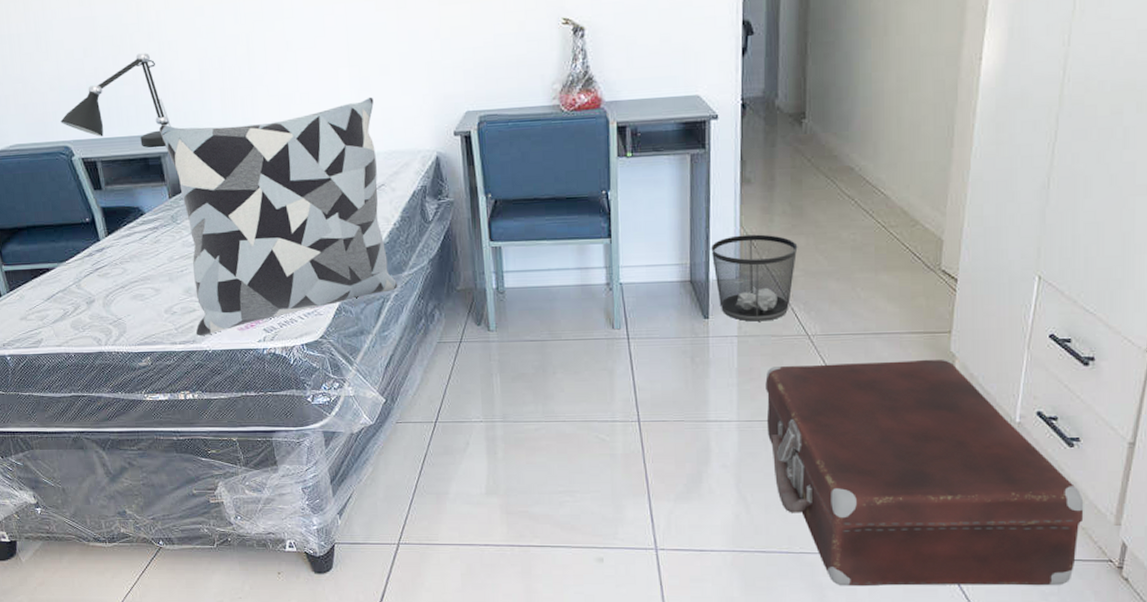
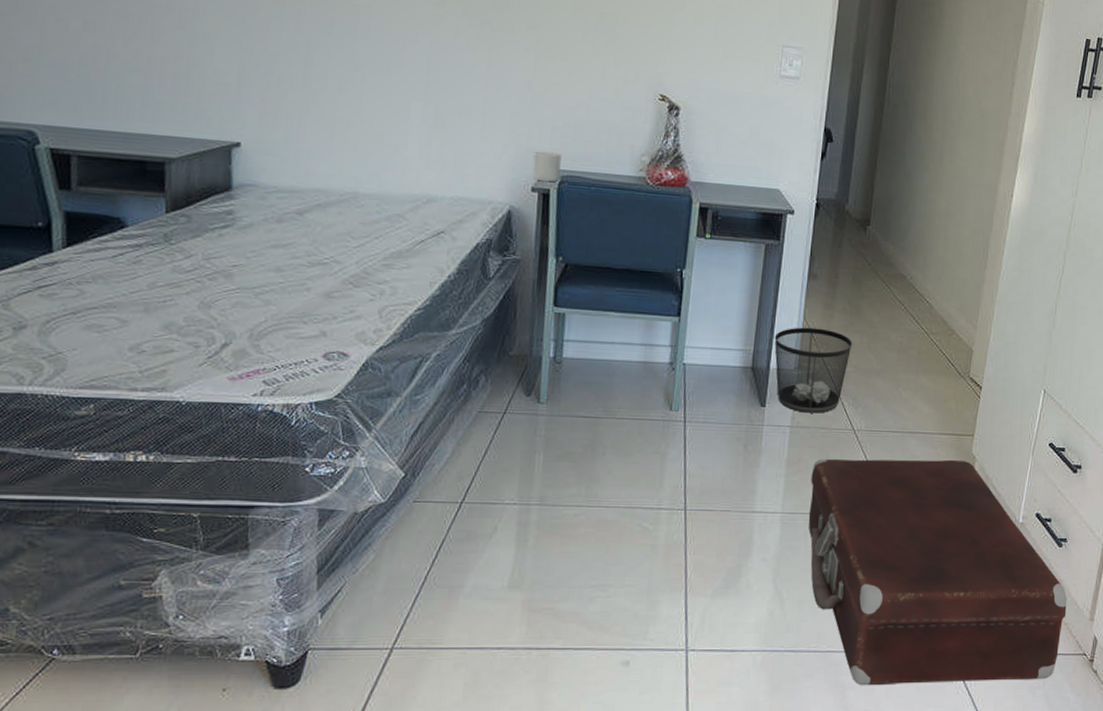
desk lamp: present [61,53,171,147] -> none [29,40,187,151]
pillow: present [159,97,398,337] -> none [167,126,447,384]
mug: none [450,94,478,125] -> present [532,151,562,183]

